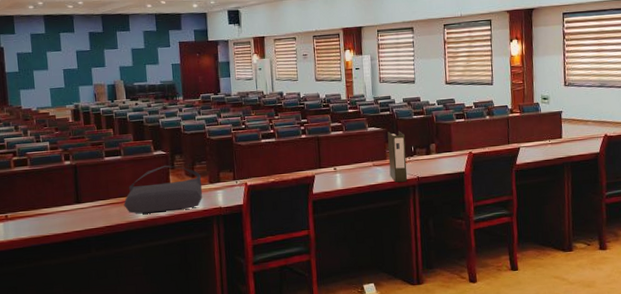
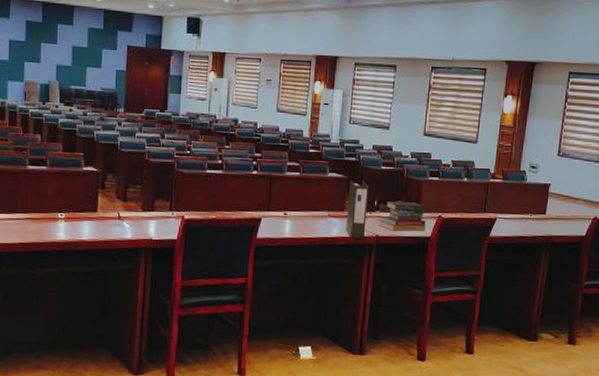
bag: present [123,165,203,214] -> none [43,183,134,237]
books: none [417,143,459,172] -> present [377,201,426,232]

